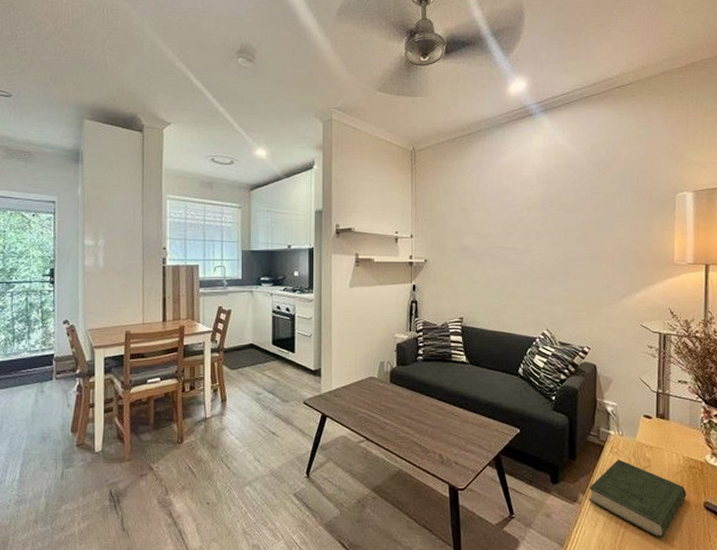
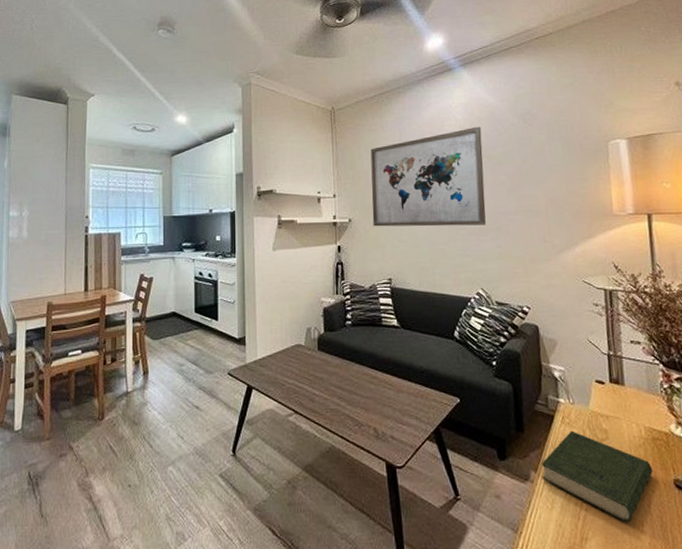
wall art: none [447,173,557,270] -> present [370,126,486,227]

